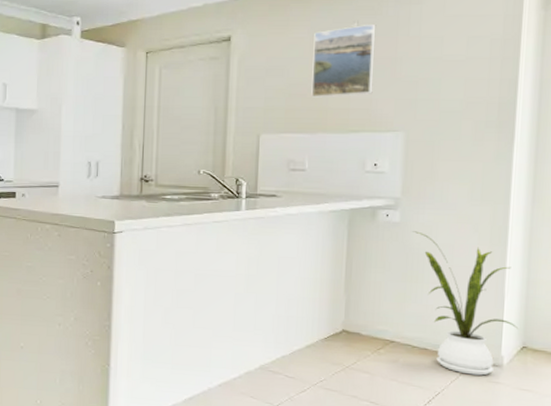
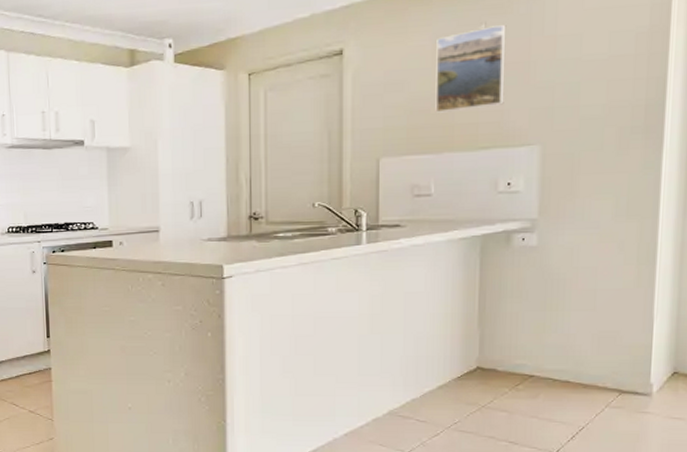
house plant: present [413,231,519,376] -> none [551,254,670,406]

